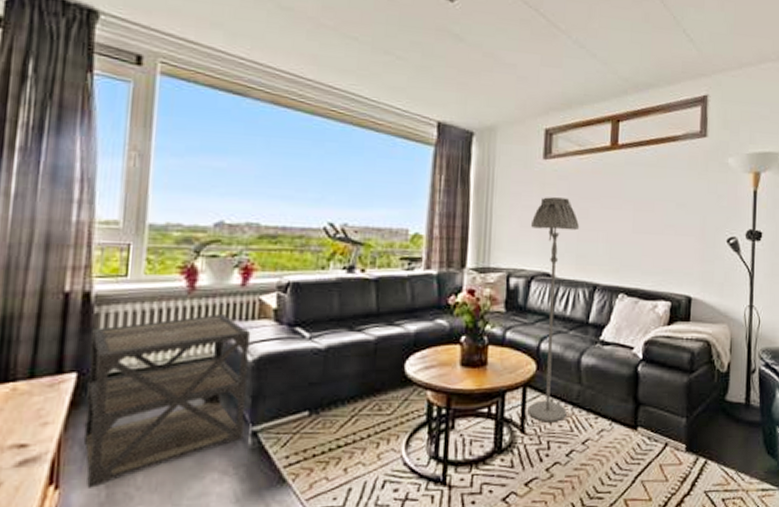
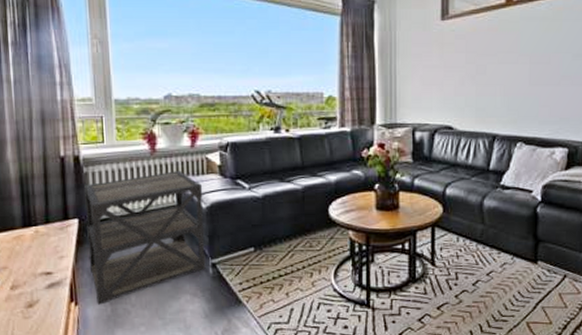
floor lamp: present [529,197,580,422] -> none [431,56,478,257]

